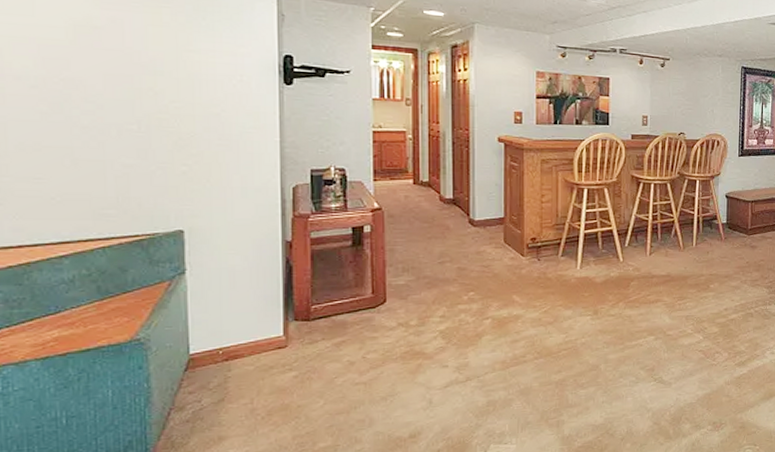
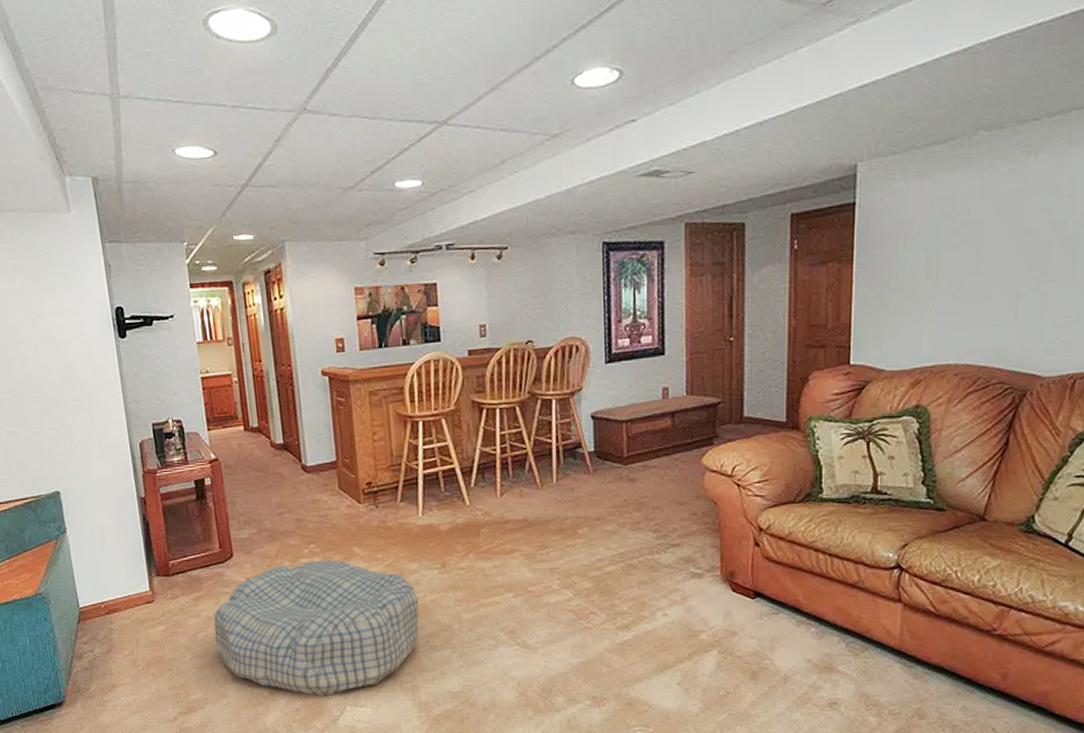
dog bed: none [355,306,571,436] -> present [213,559,419,697]

